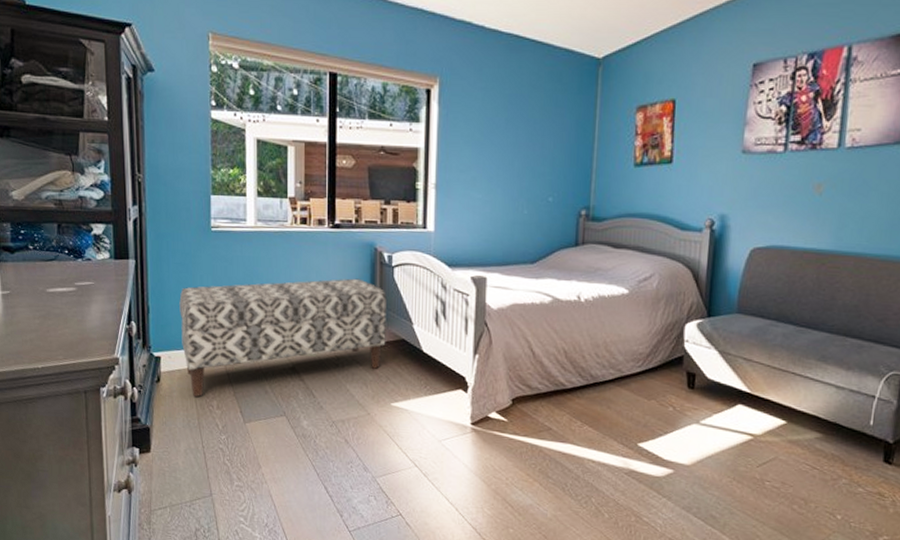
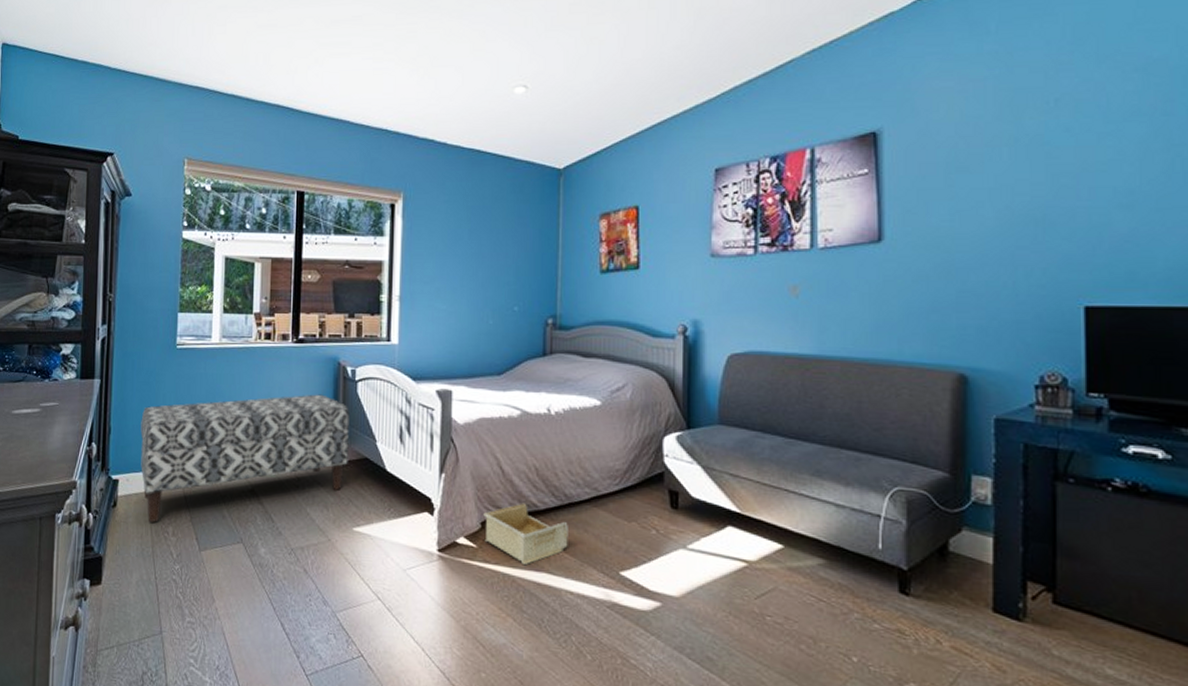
storage bin: none [514,382,593,438] -> present [483,503,568,566]

